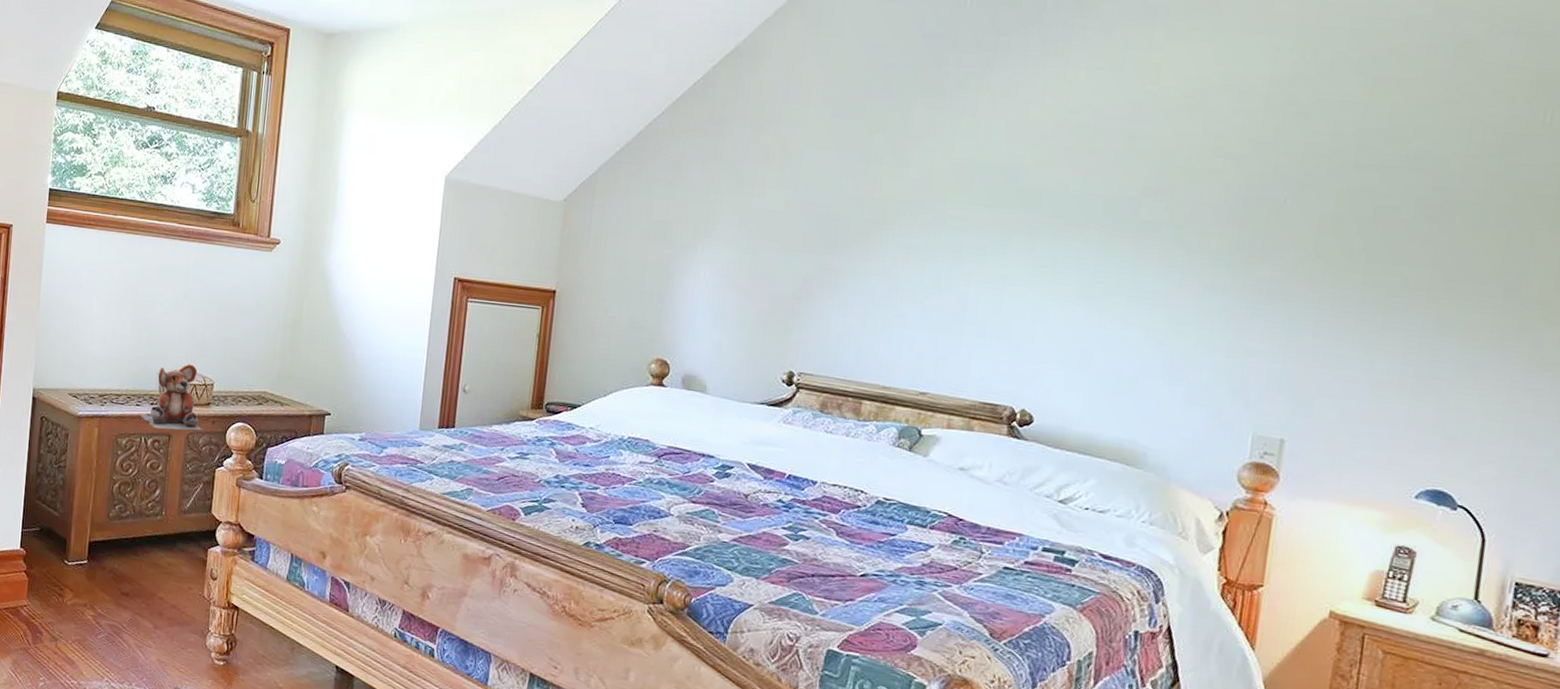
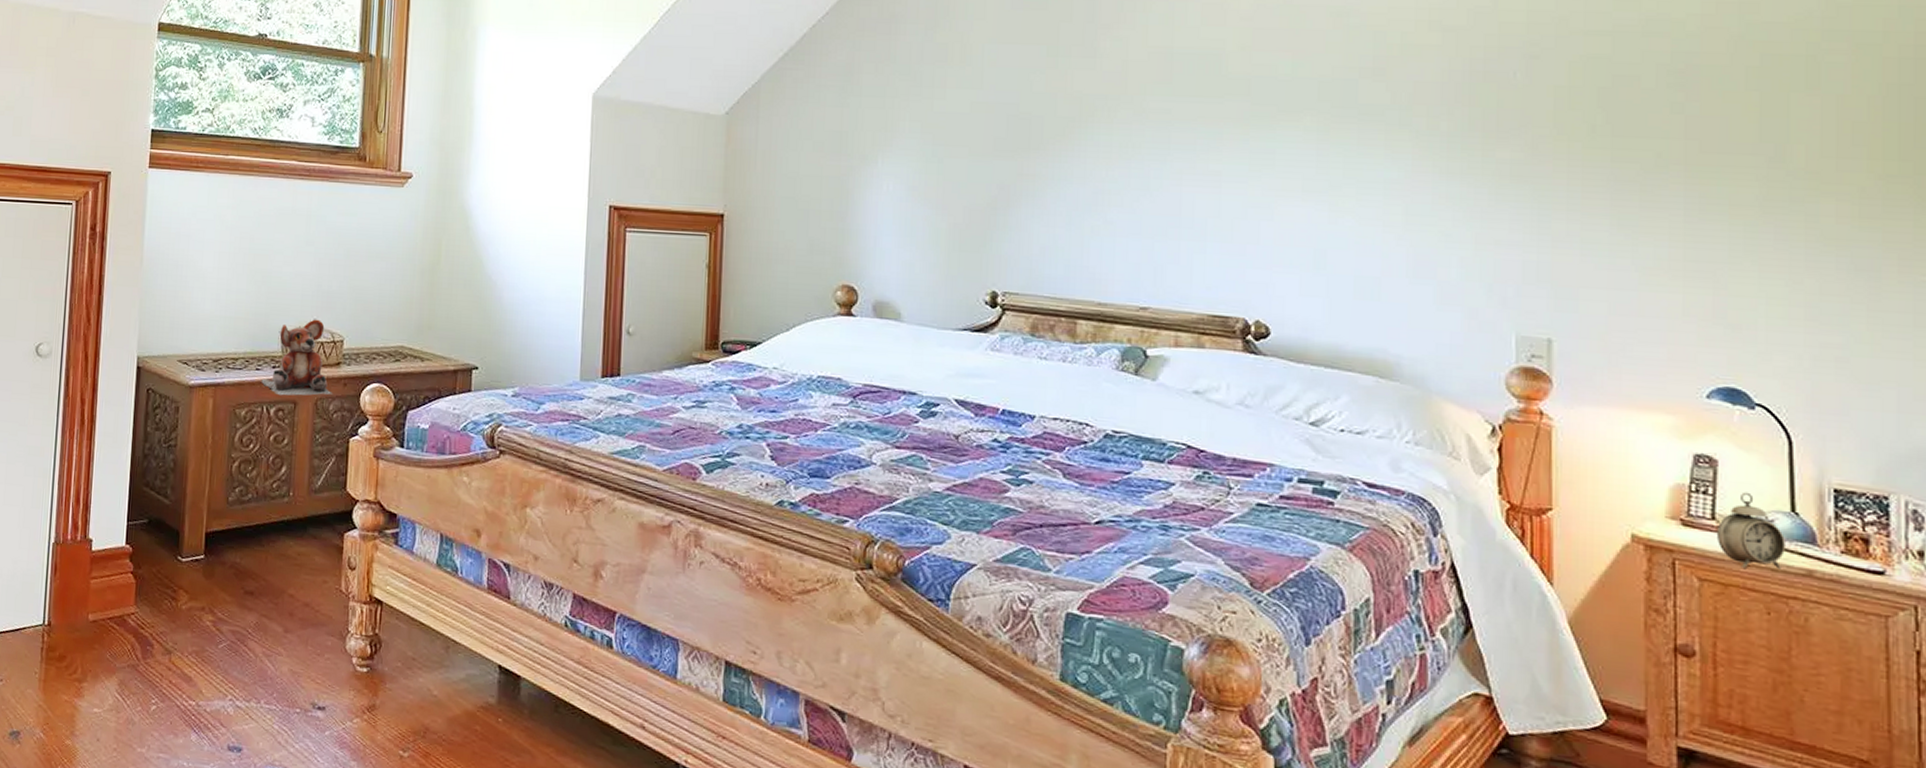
alarm clock: none [1404,580,1466,648] -> present [1716,492,1787,570]

